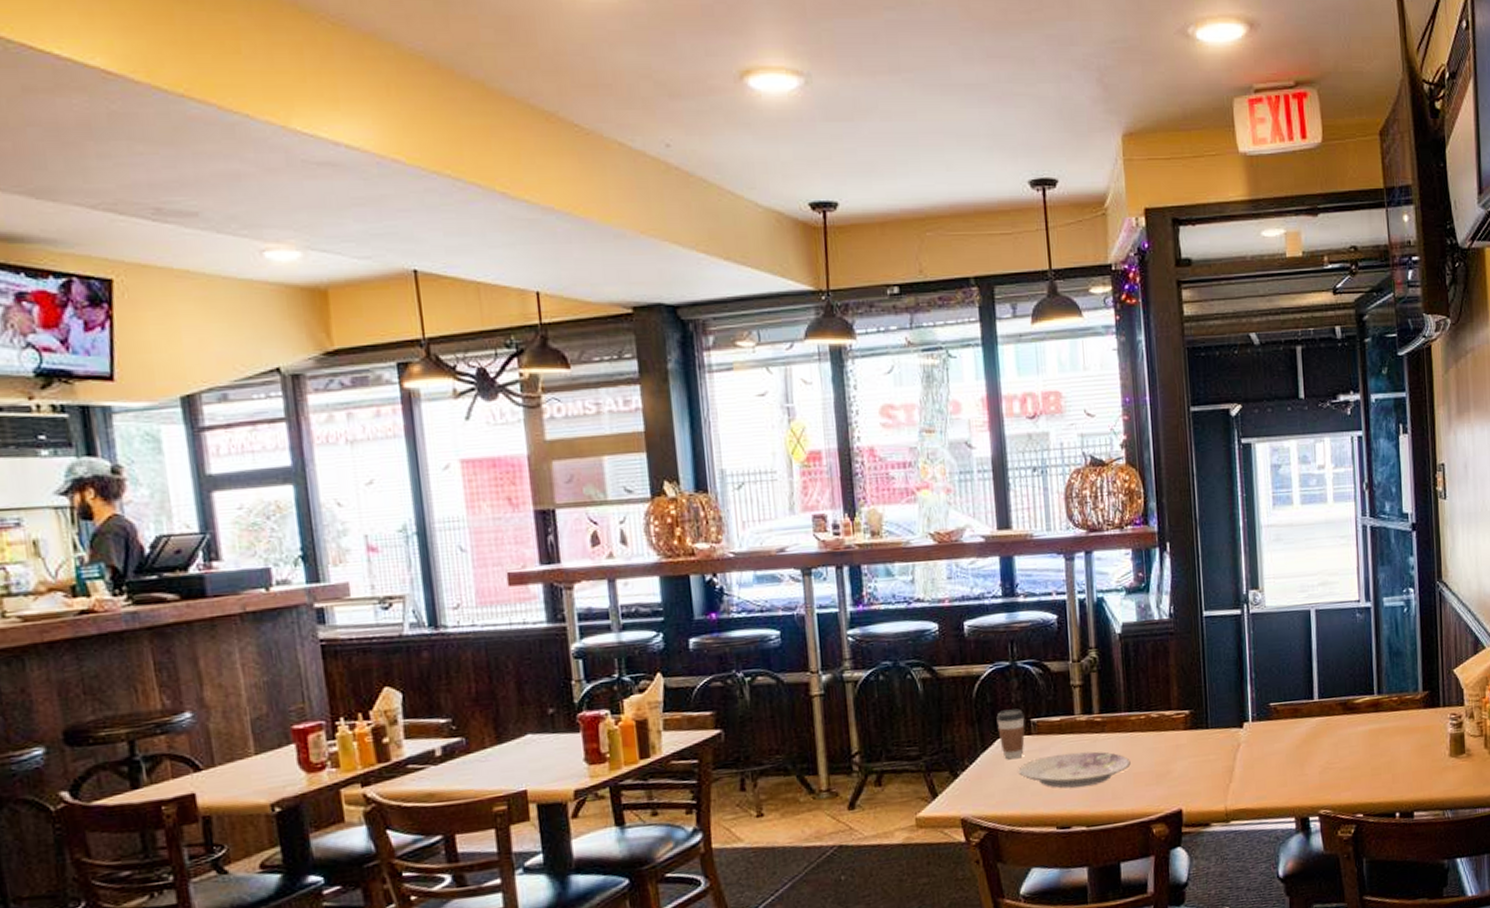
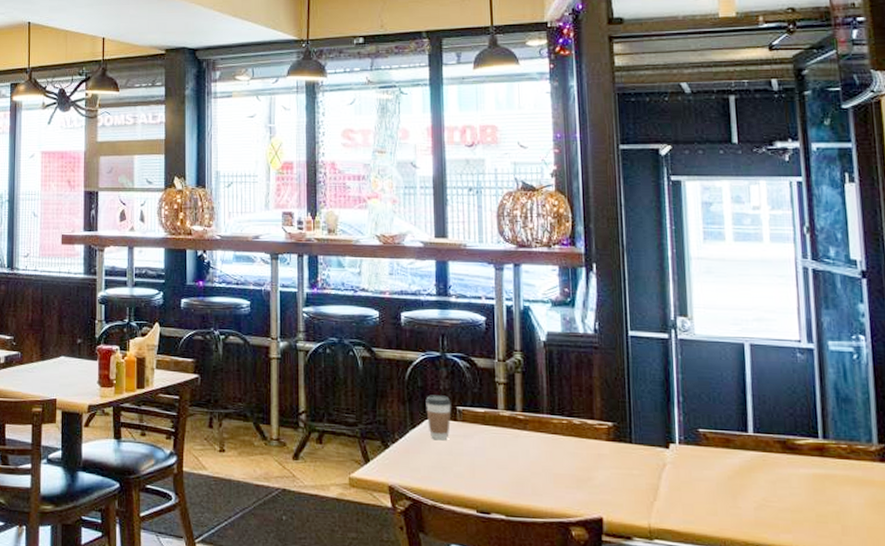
plate: present [1018,751,1131,788] -> none [443,443,551,478]

